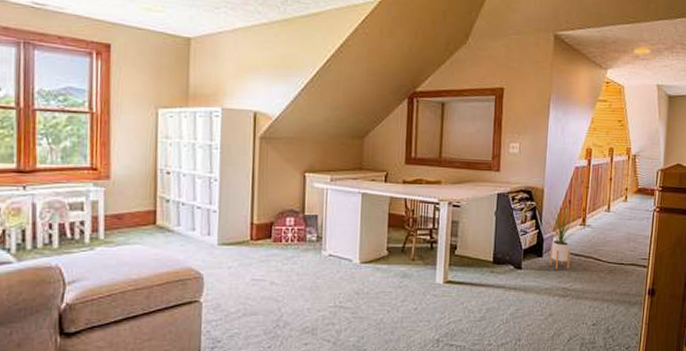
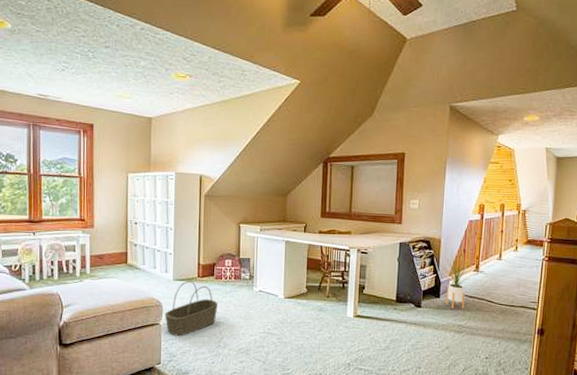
basket: none [206,245,276,316] -> present [165,280,218,336]

